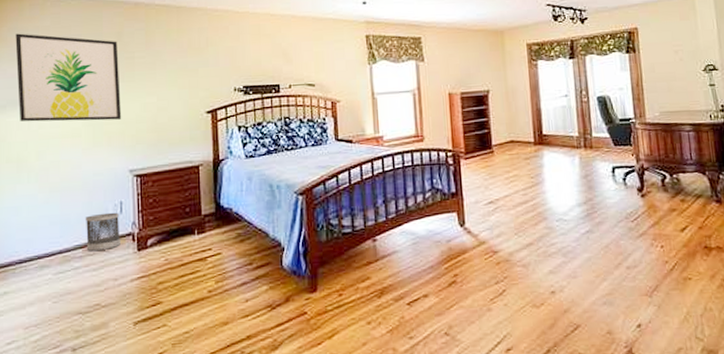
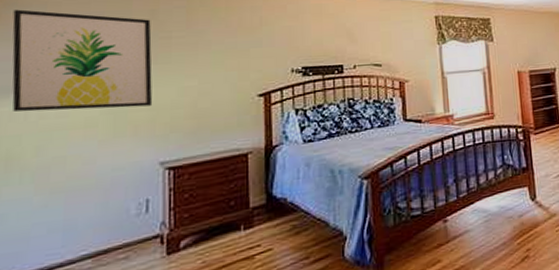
wastebasket: present [85,212,120,252] -> none [97,212,145,261]

